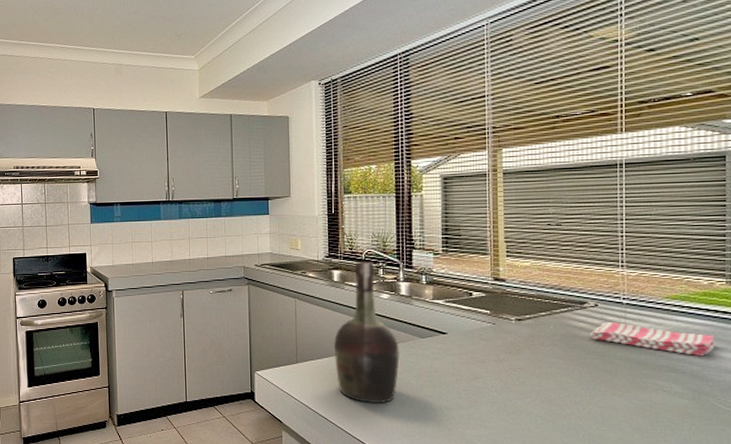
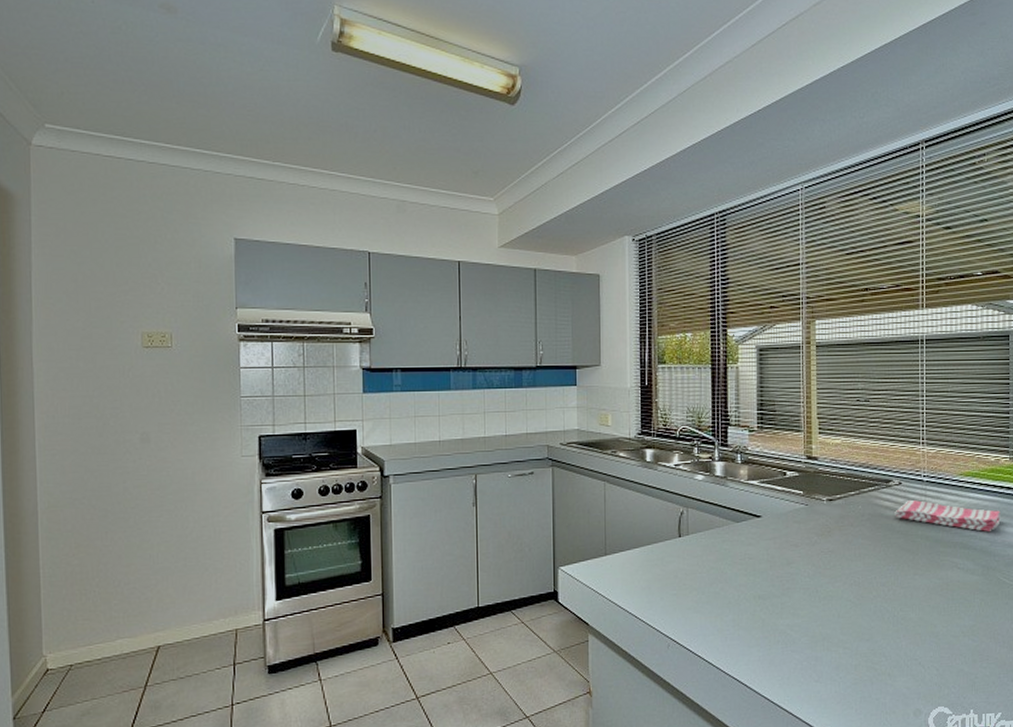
cognac bottle: present [333,261,400,403] -> none [645,439,714,597]

